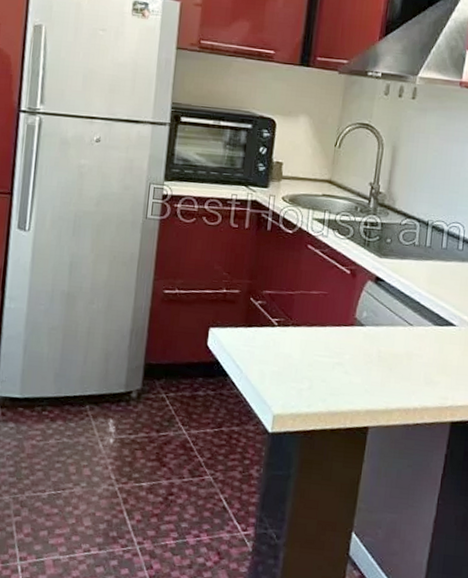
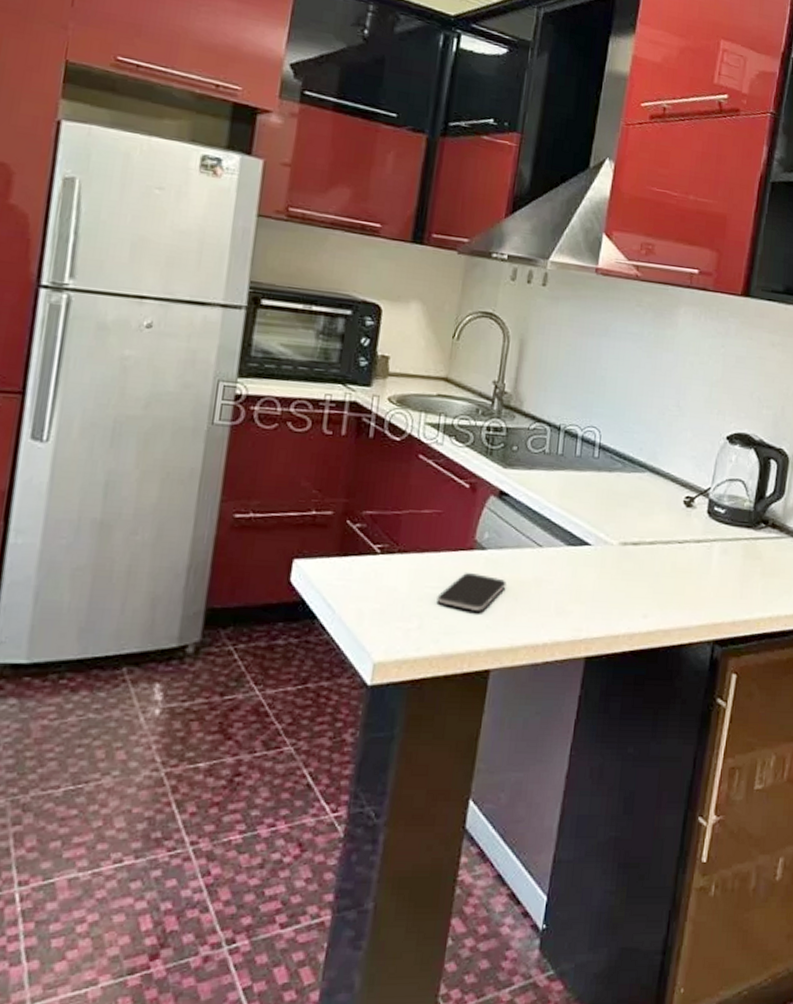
smartphone: none [324,345,382,378] -> present [437,573,507,611]

